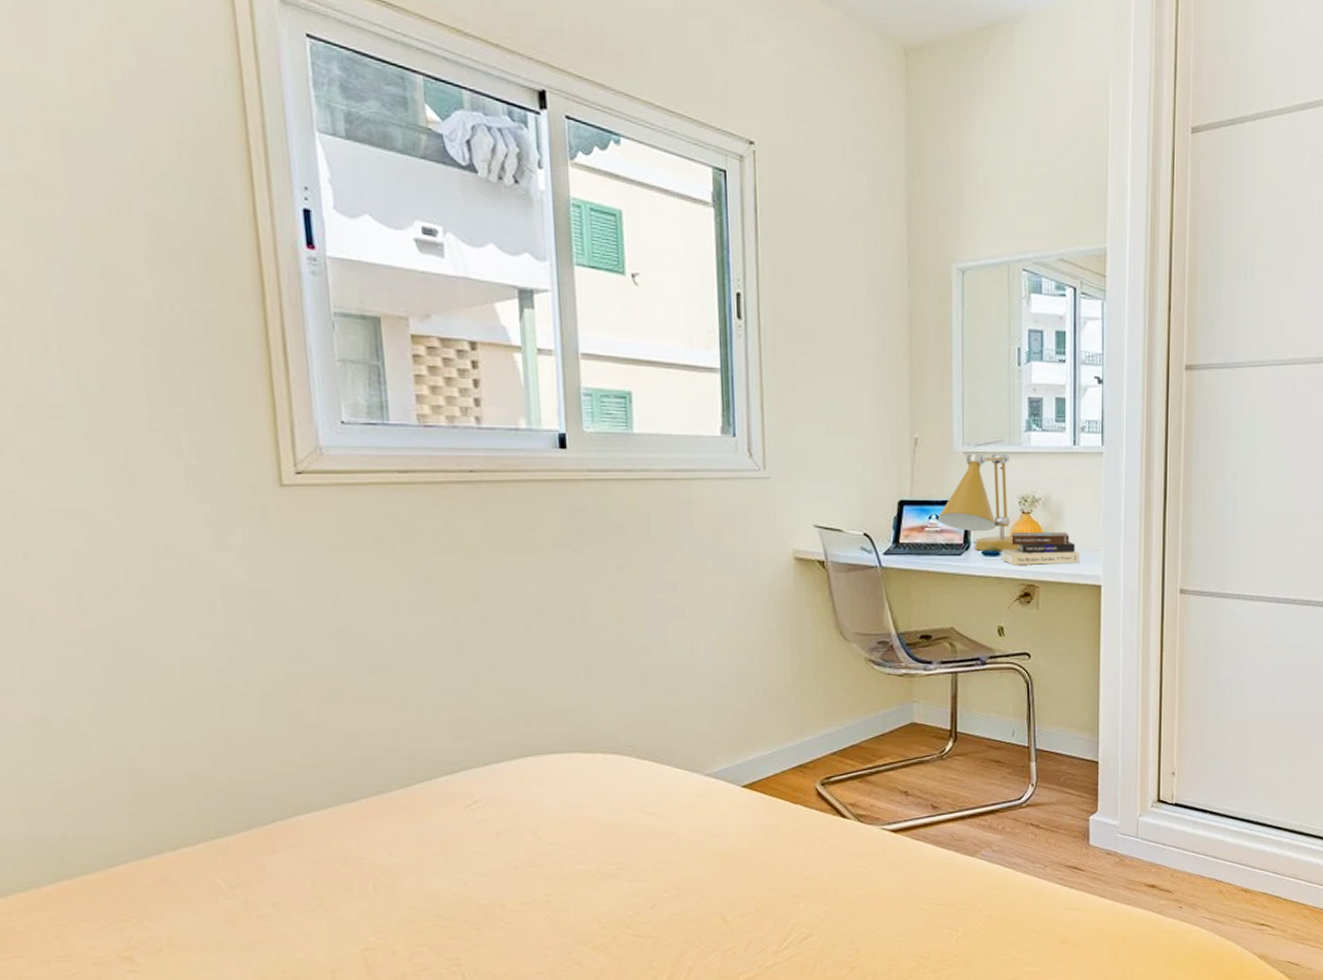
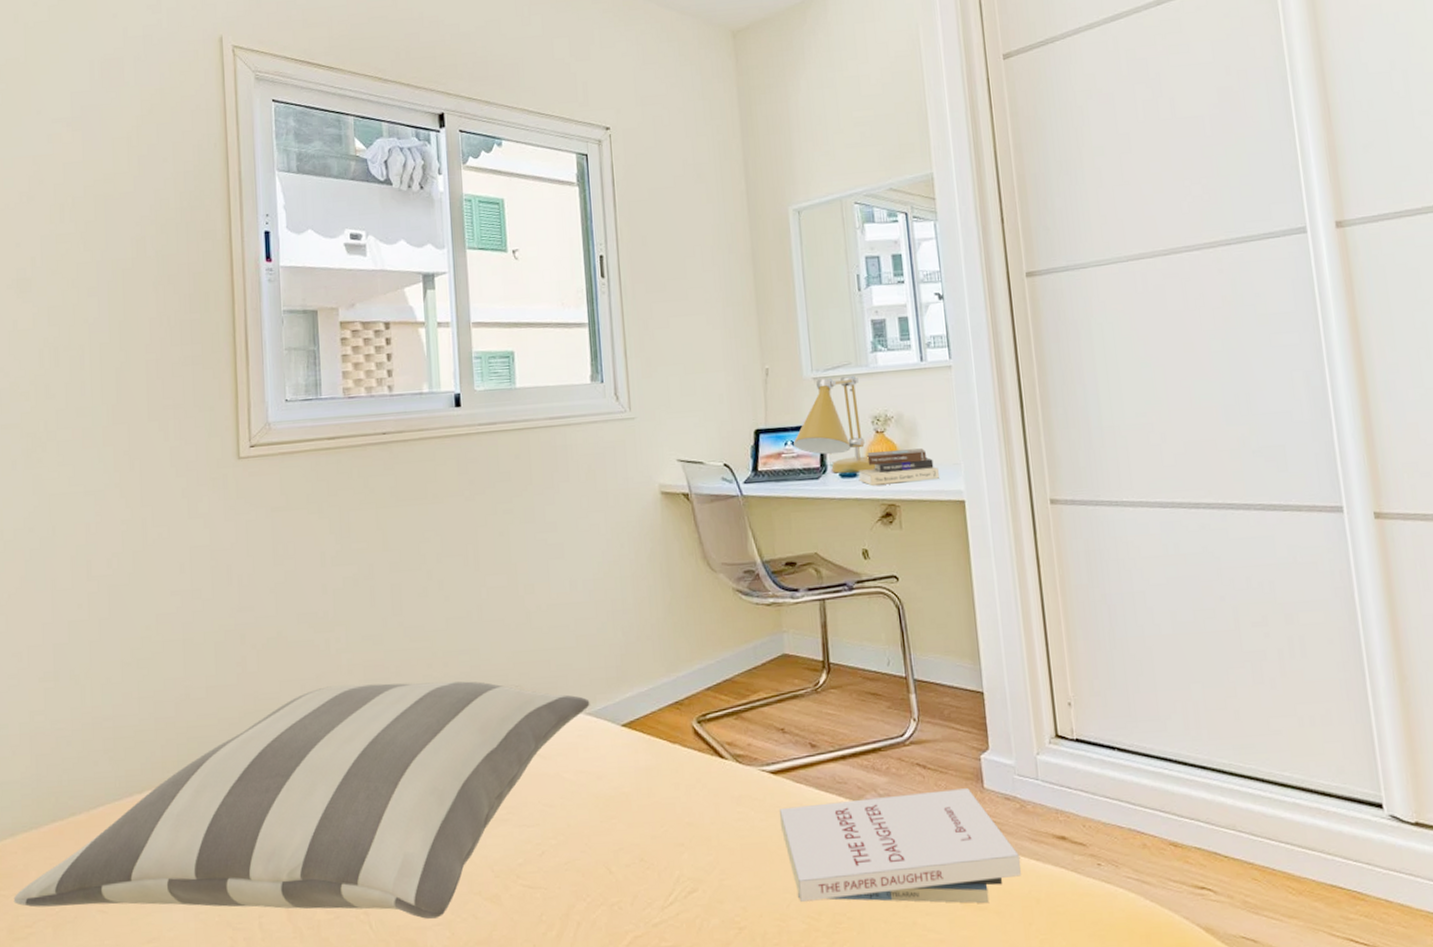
pillow: none [13,740,709,970] -> present [13,681,590,919]
books: none [897,845,1114,943] -> present [779,788,1021,904]

